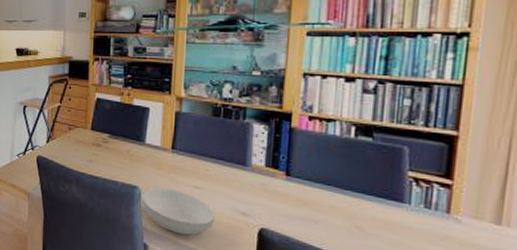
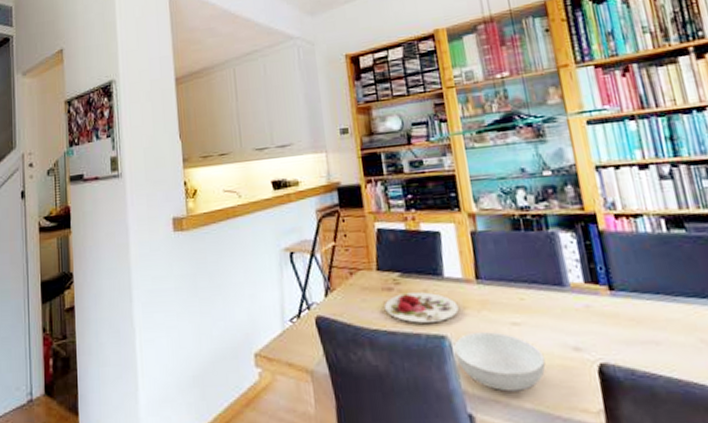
plate: none [92,150,152,176] -> present [384,292,459,323]

